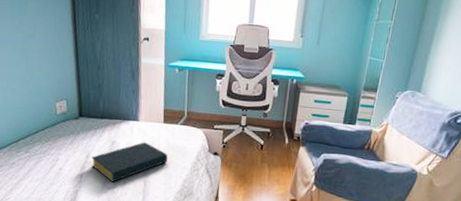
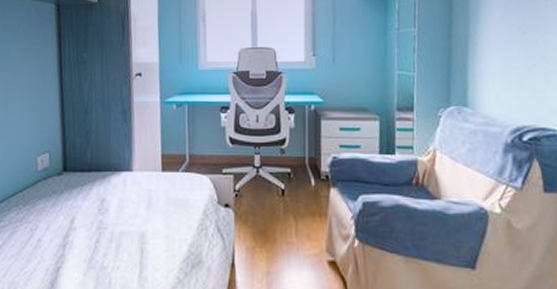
hardback book: present [91,142,168,182] -> none [76,197,168,253]

